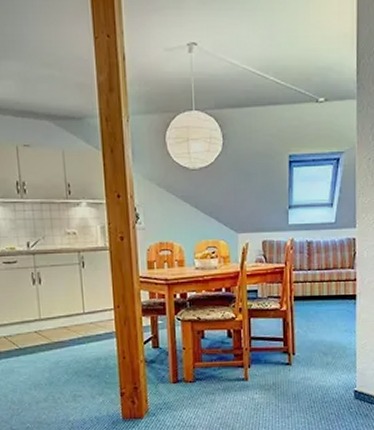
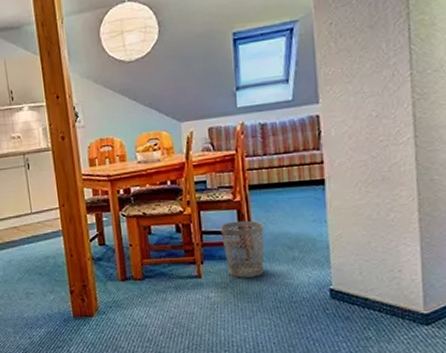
wastebasket: none [268,328,304,381] -> present [220,220,264,278]

